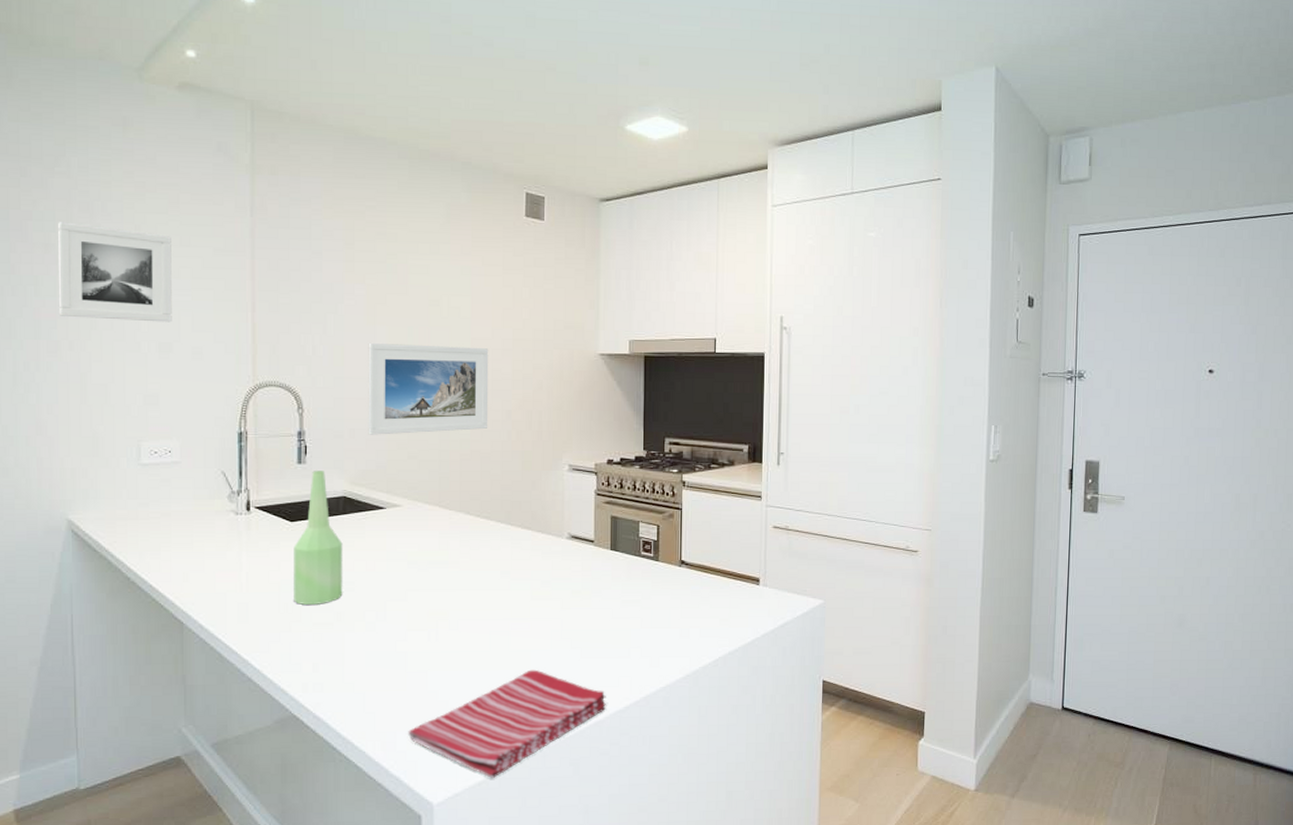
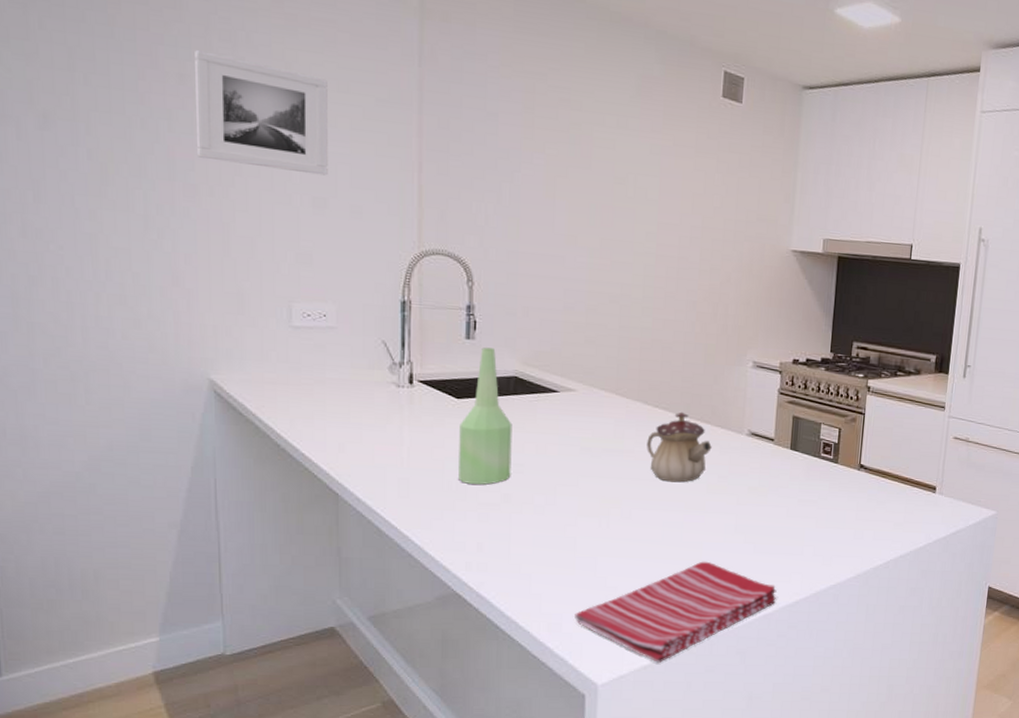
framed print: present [368,342,489,435] -> none [543,217,676,319]
teapot: none [471,519,534,591] -> present [647,412,712,483]

